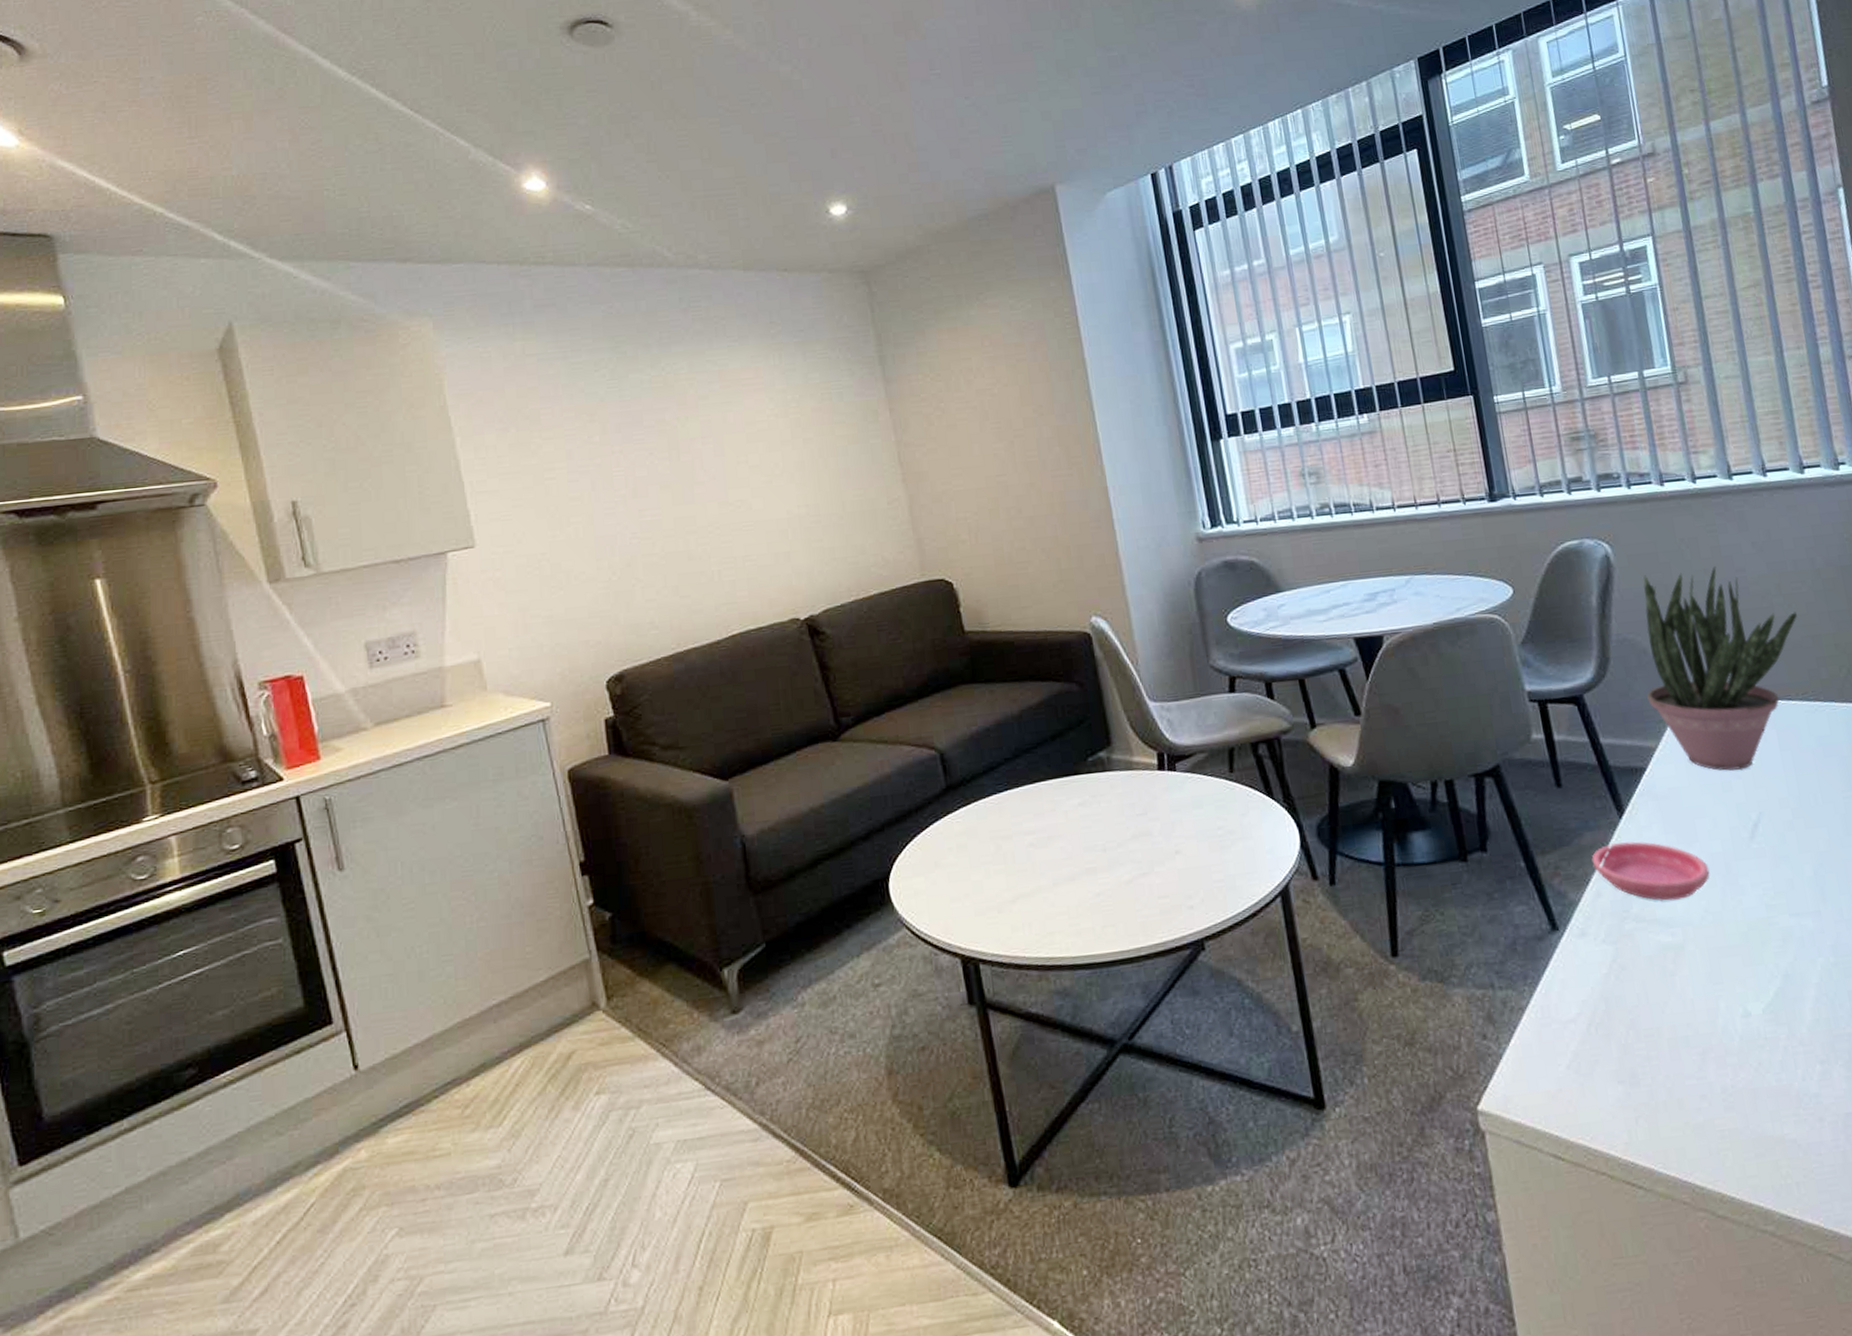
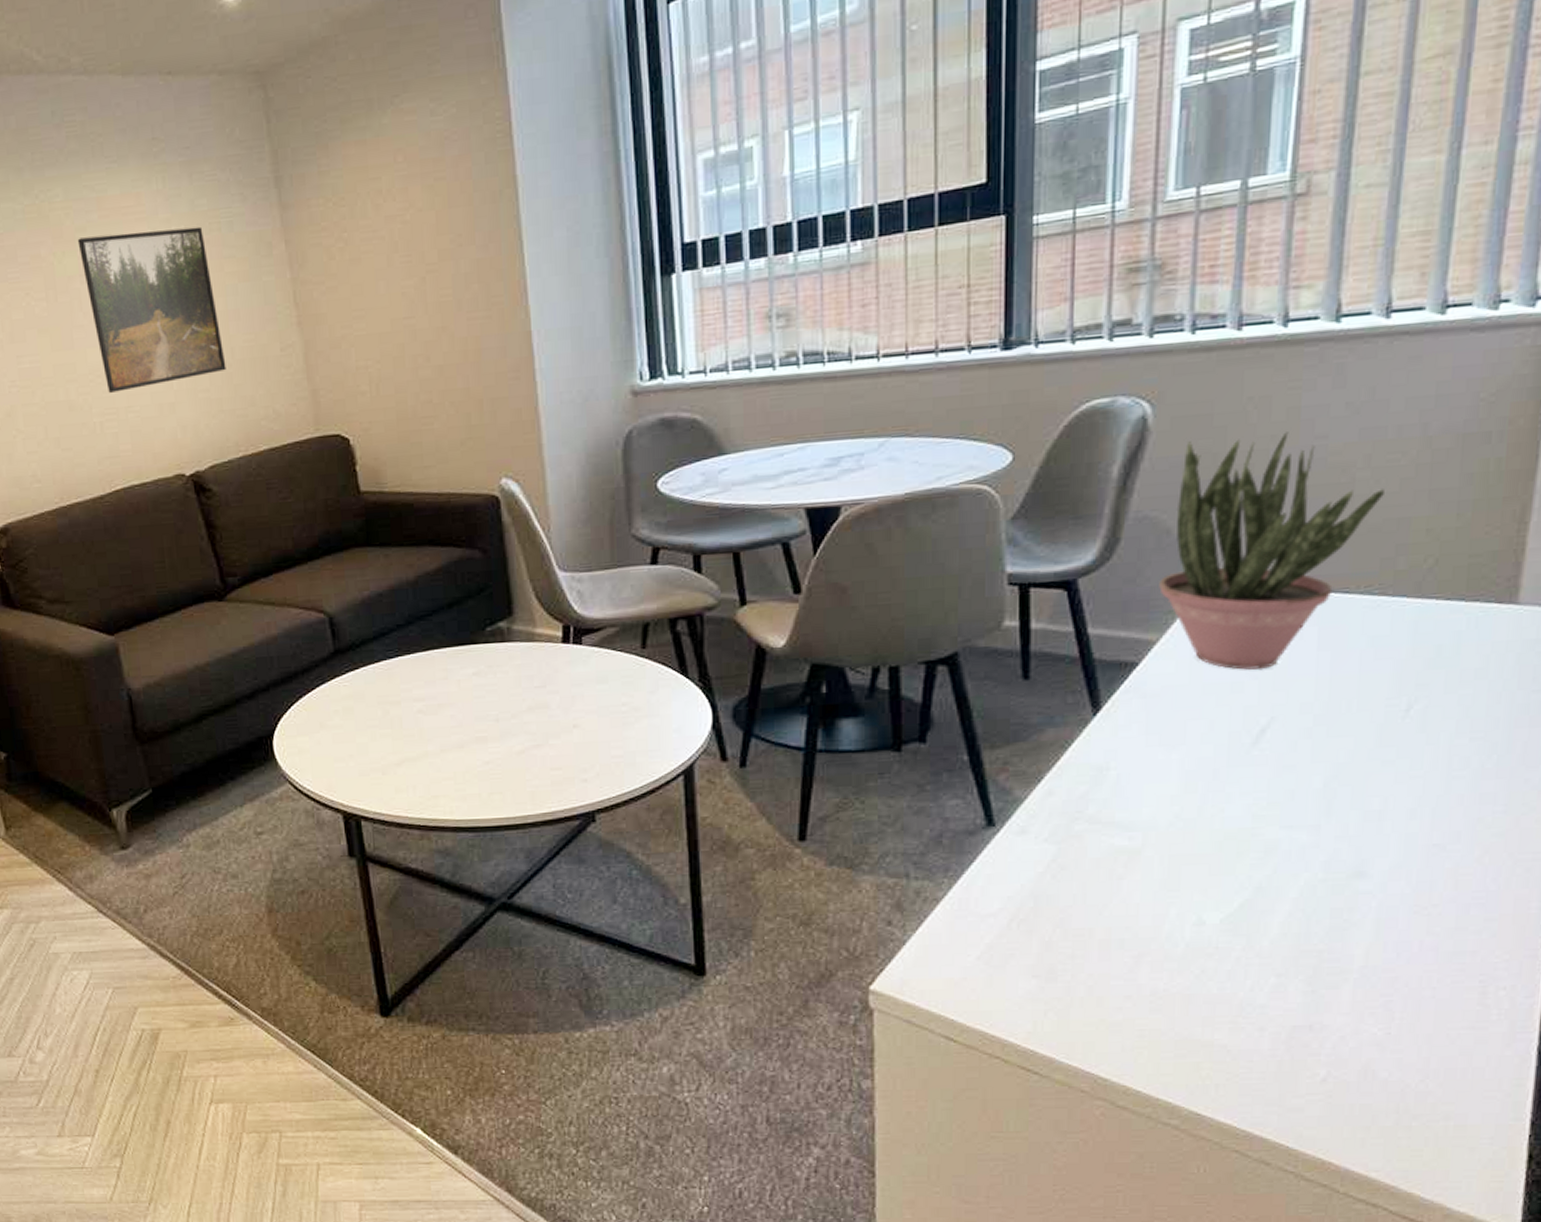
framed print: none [700,396,838,543] -> present [77,226,226,393]
saucer: present [1592,841,1710,901] -> none [1050,740,1192,804]

